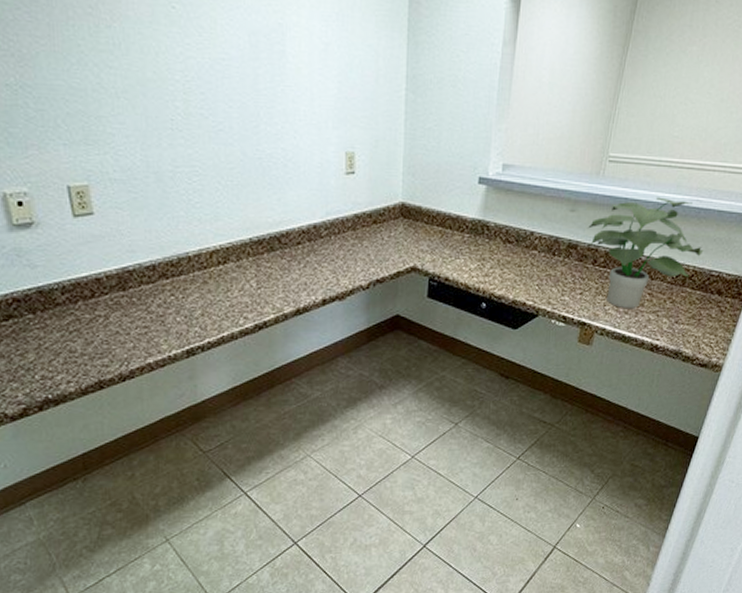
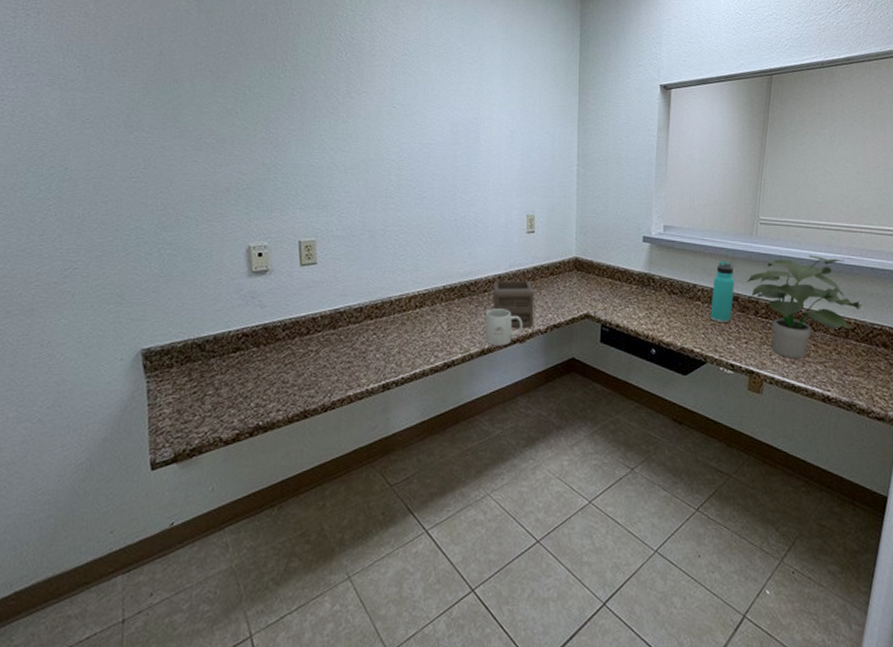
mug: none [299,263,342,305] -> present [484,308,523,346]
desk organizer: none [307,231,355,284] -> present [492,280,535,328]
thermos bottle: none [546,204,576,274] -> present [710,260,735,324]

